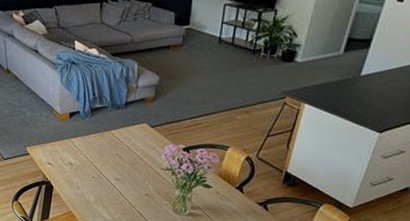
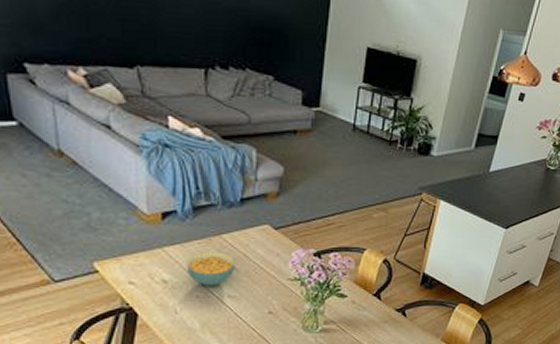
cereal bowl: none [85,143,122,170] -> present [186,251,236,286]

